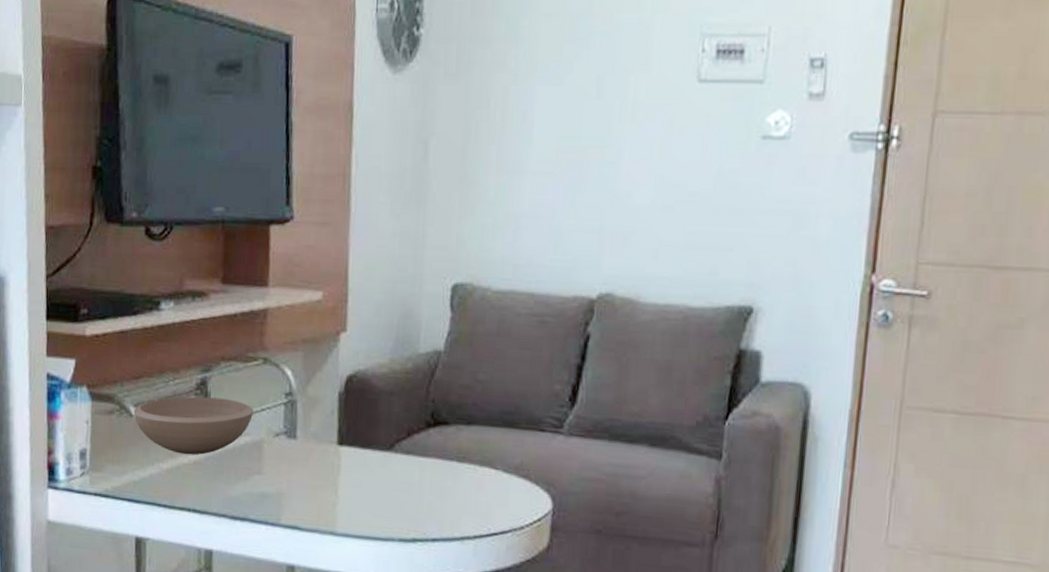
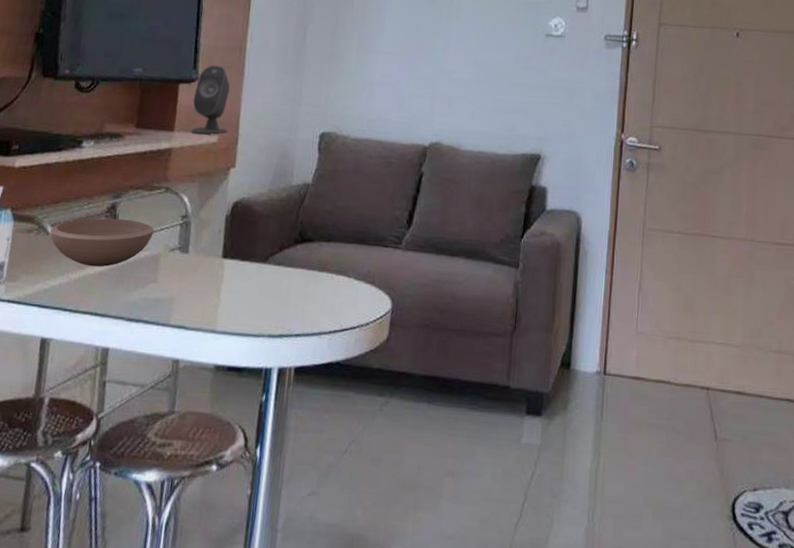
speaker: none [288,199,334,290] -> present [191,65,230,135]

